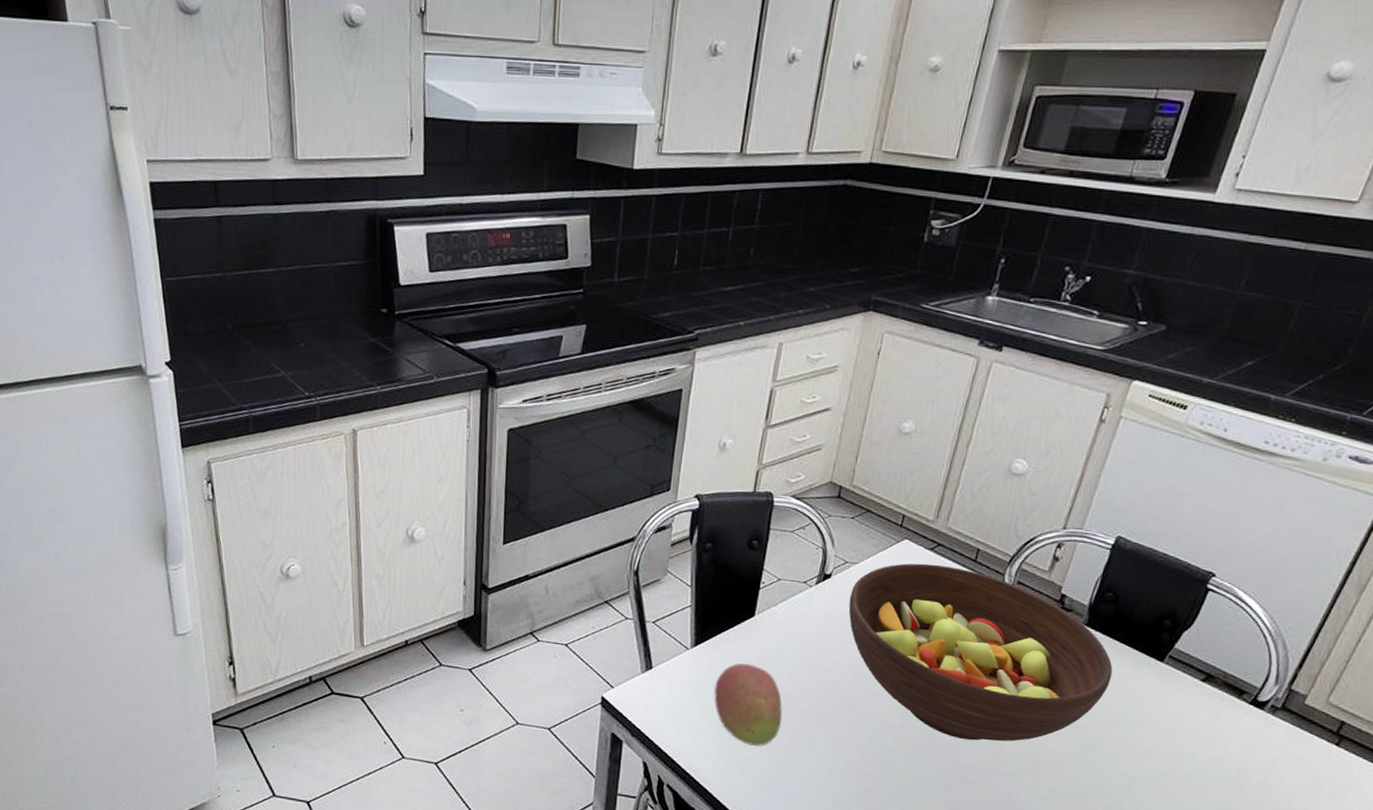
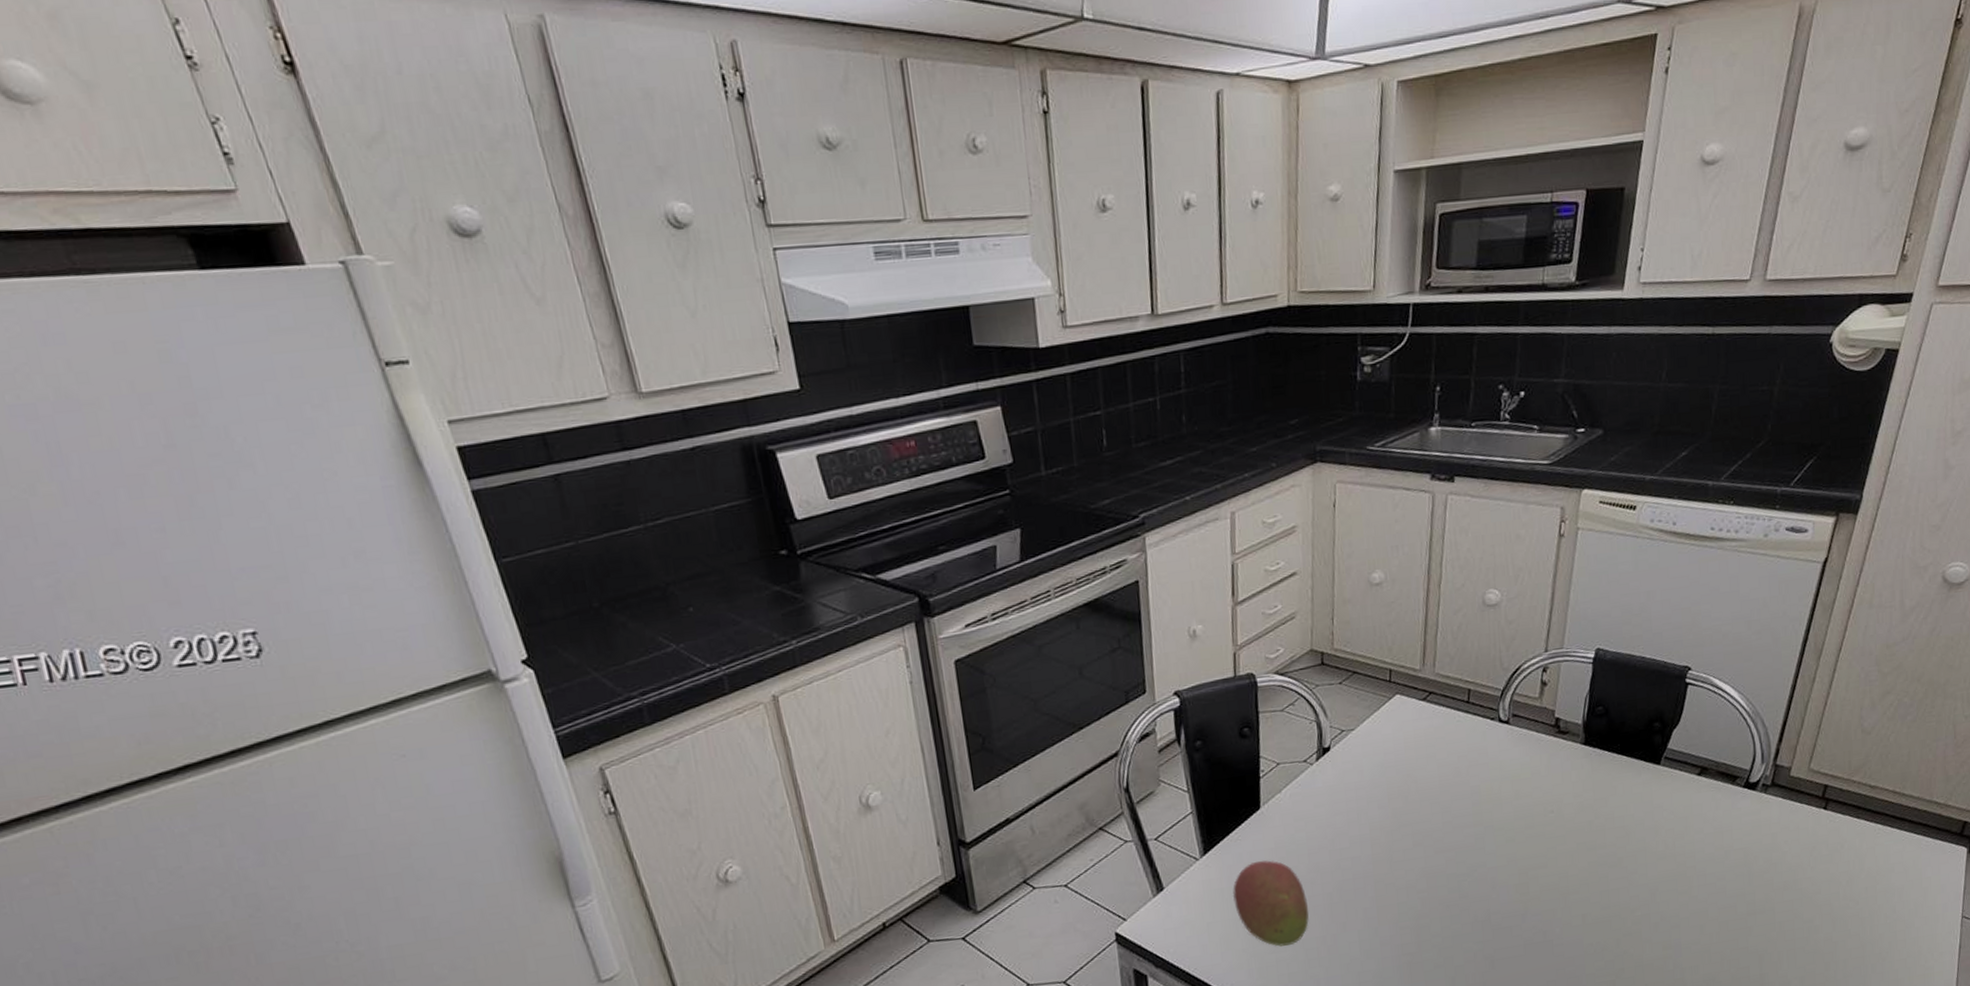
fruit bowl: present [848,563,1113,742] -> none [1352,713,1617,888]

